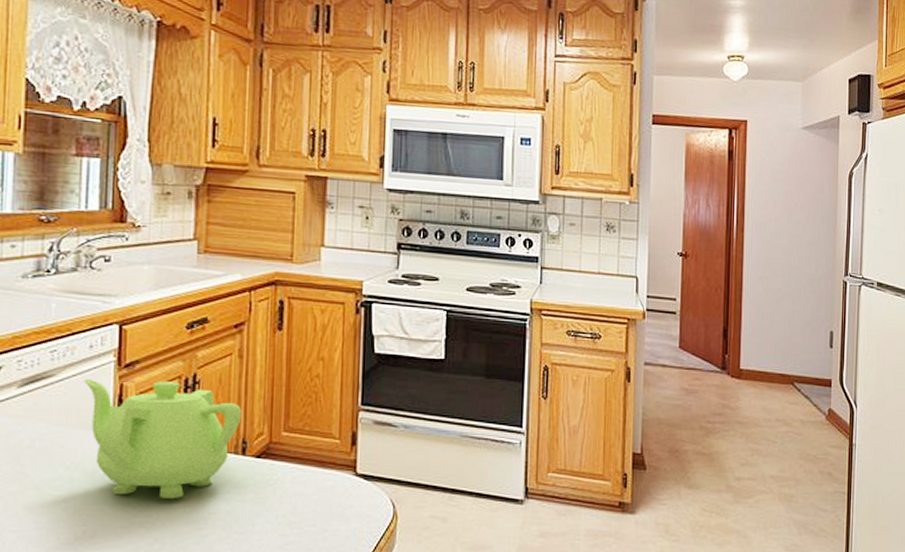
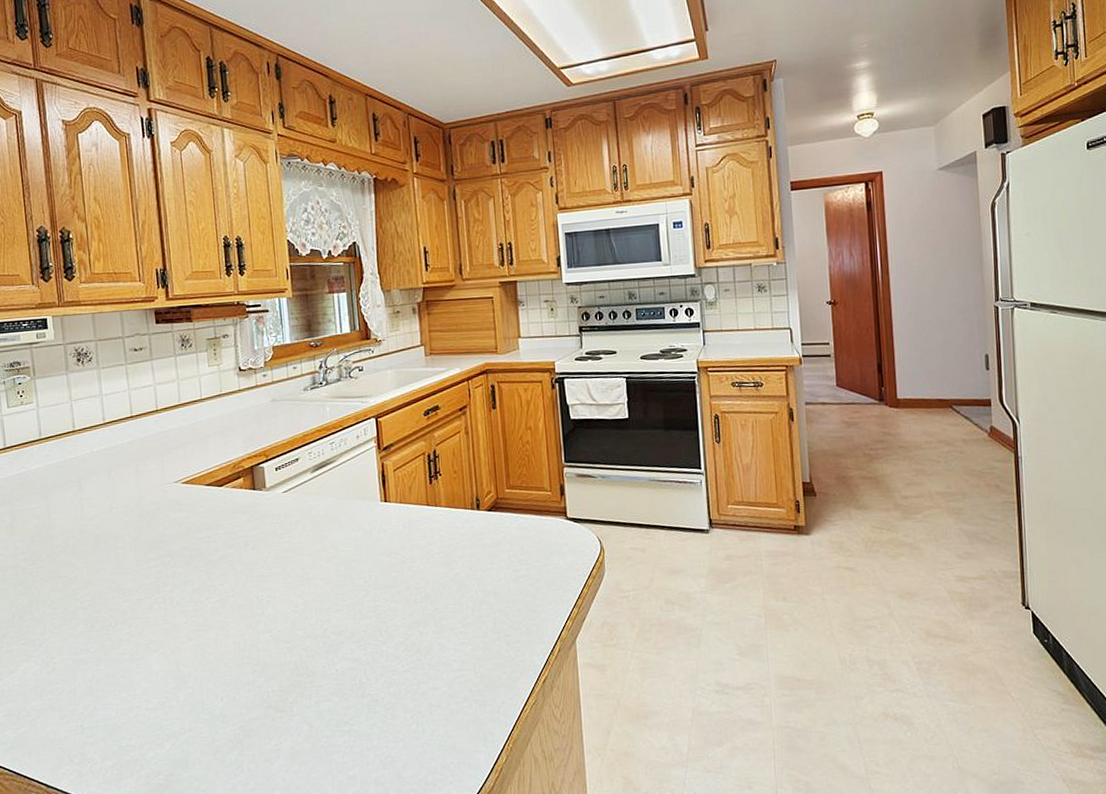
teapot: present [83,378,242,498] -> none [355,457,473,548]

